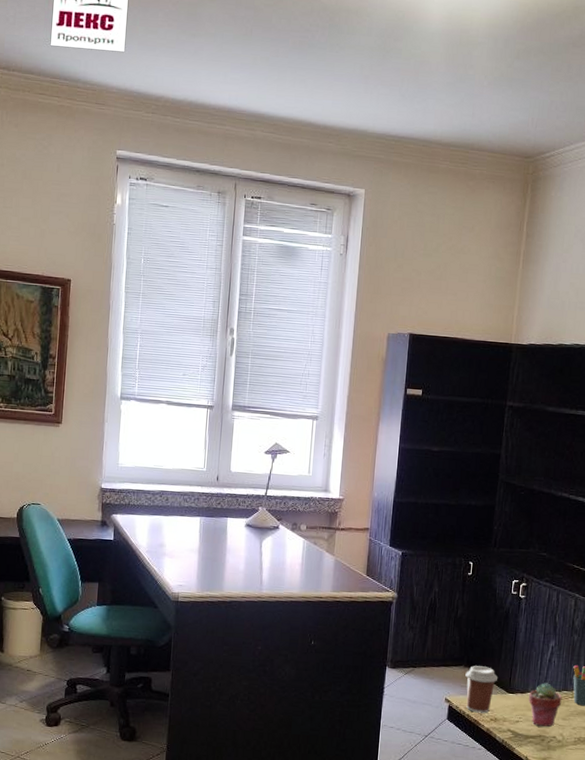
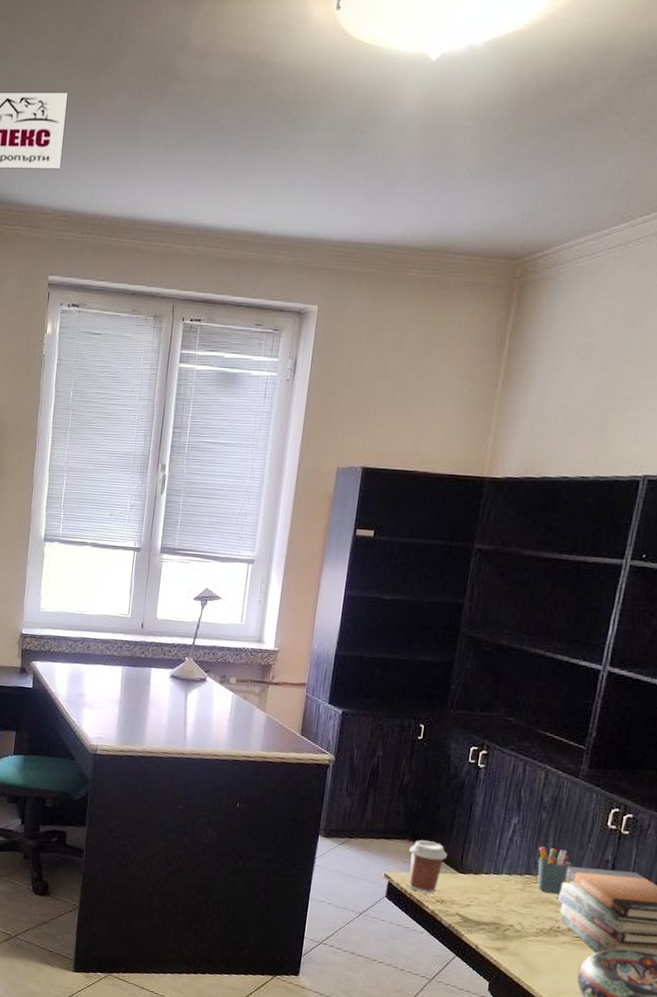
potted succulent: present [528,683,562,727] -> none [482,864,524,914]

